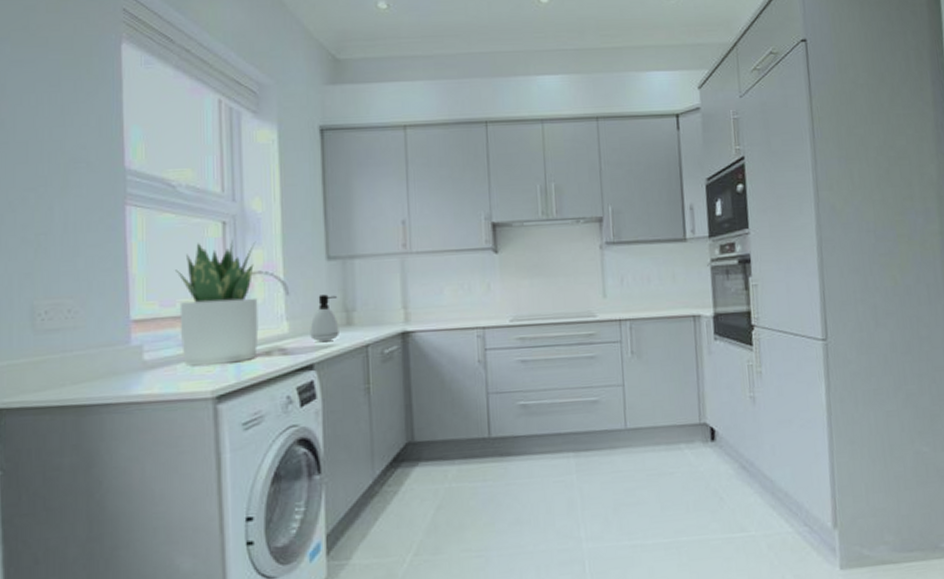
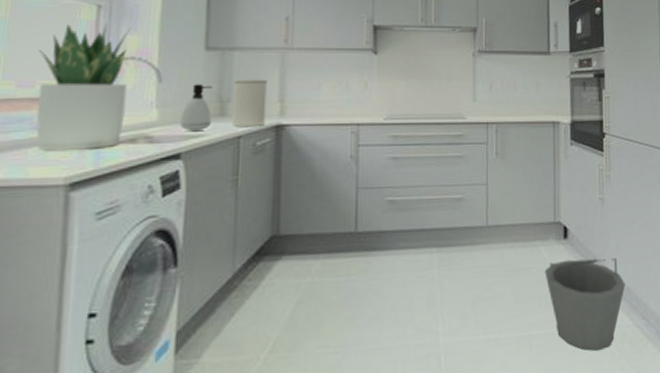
canister: none [357,286,391,336] -> present [232,79,267,128]
bucket: none [691,461,783,559] -> present [544,258,625,351]

